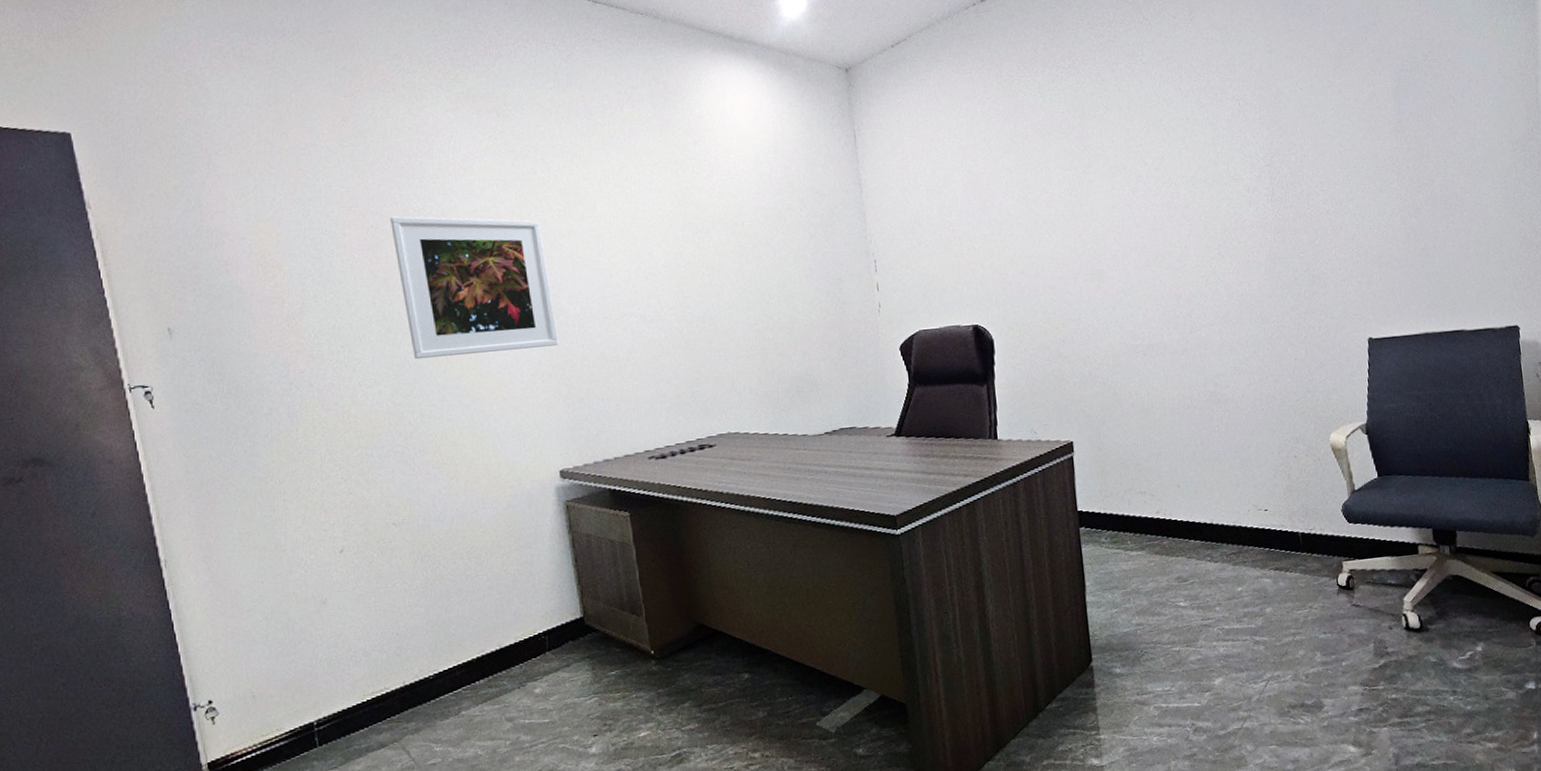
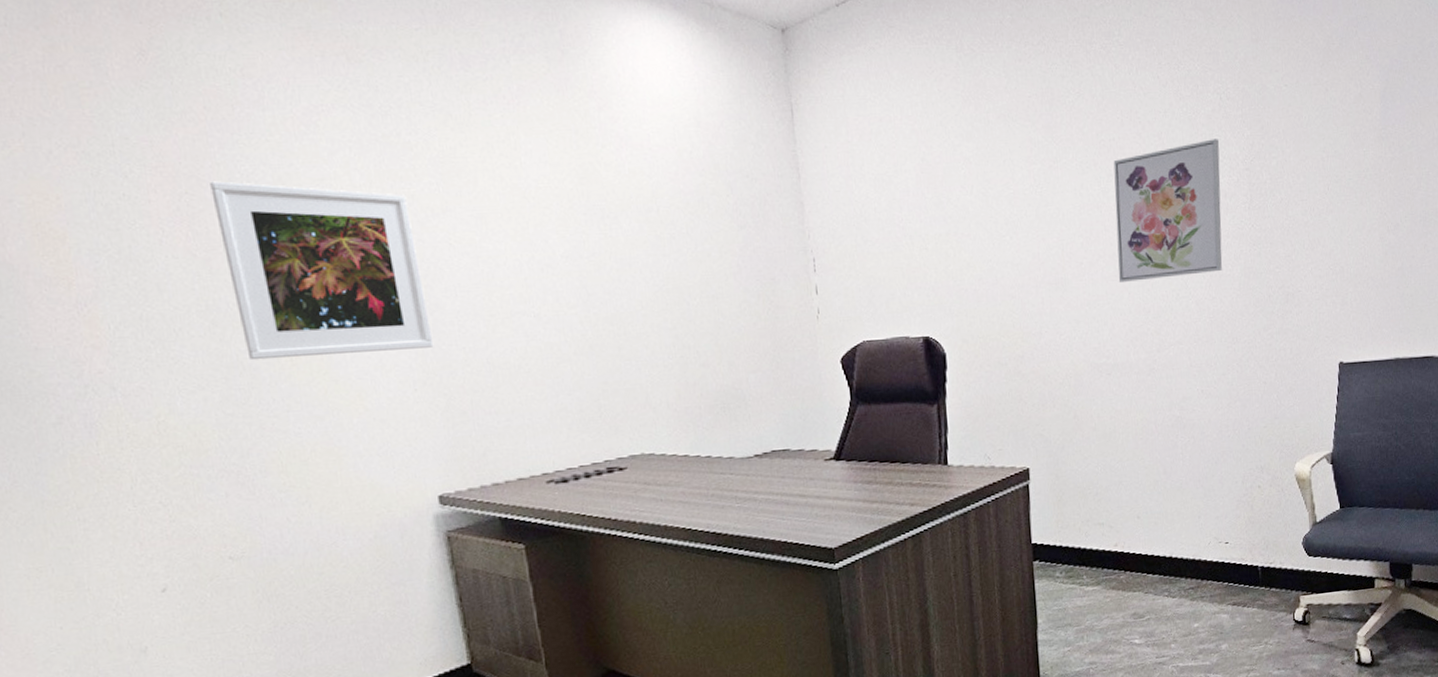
wall art: none [1141,140,1248,271] -> present [1113,139,1223,282]

